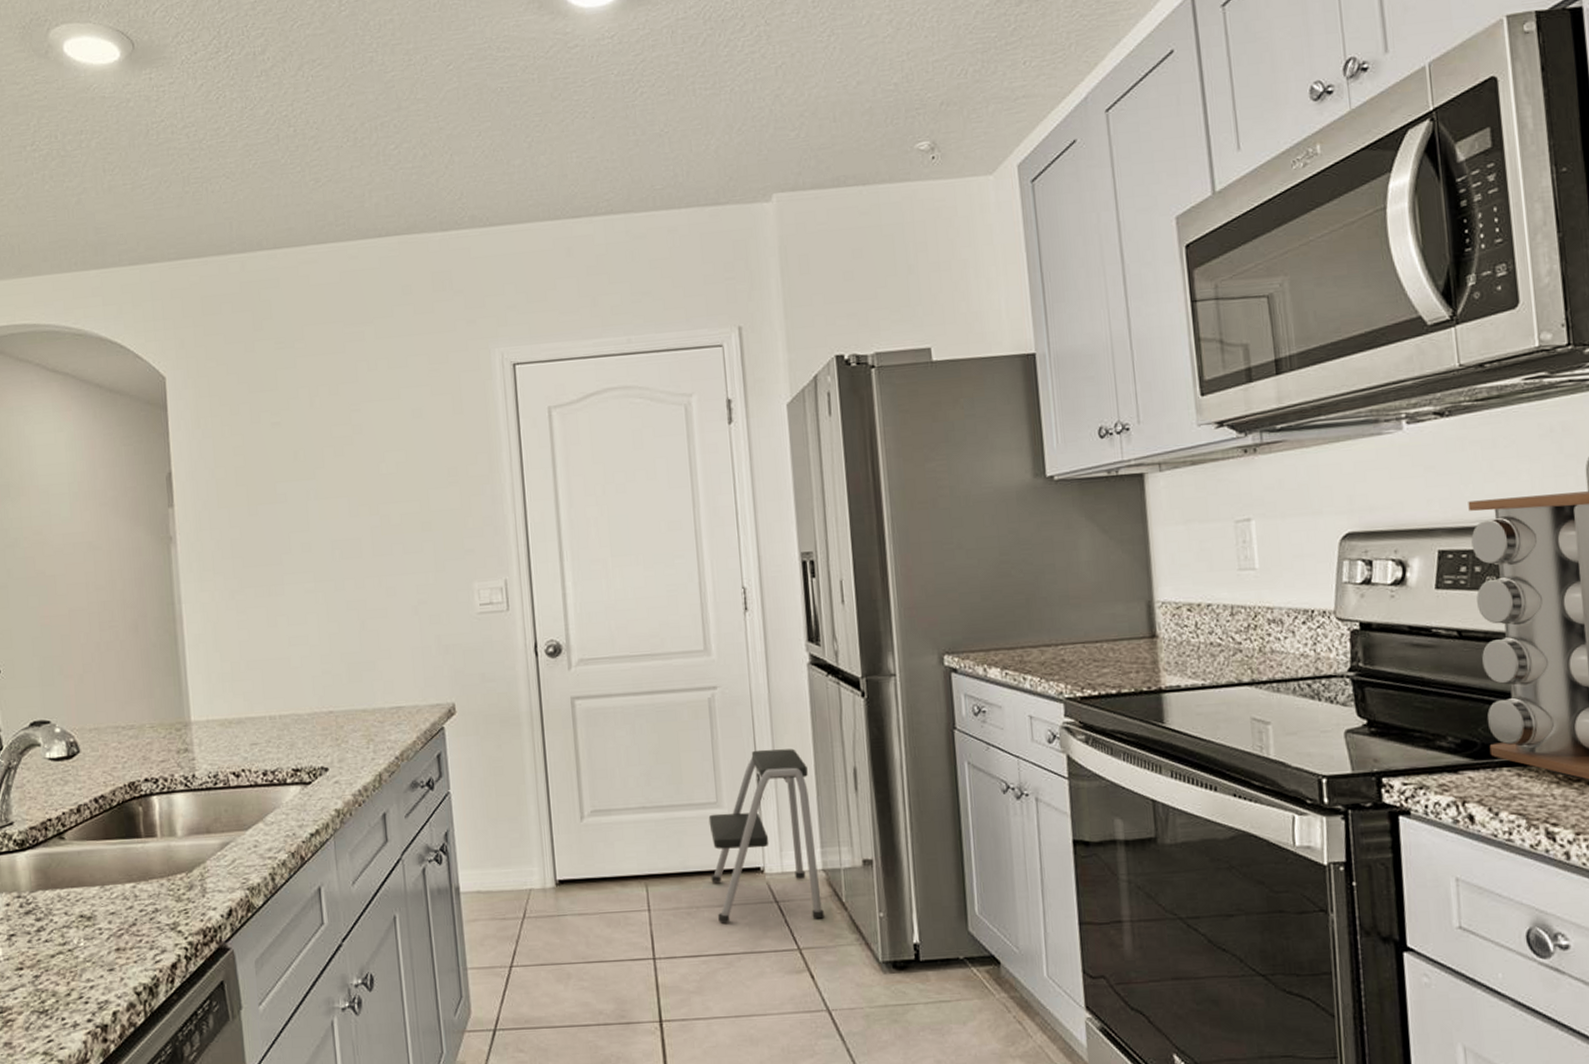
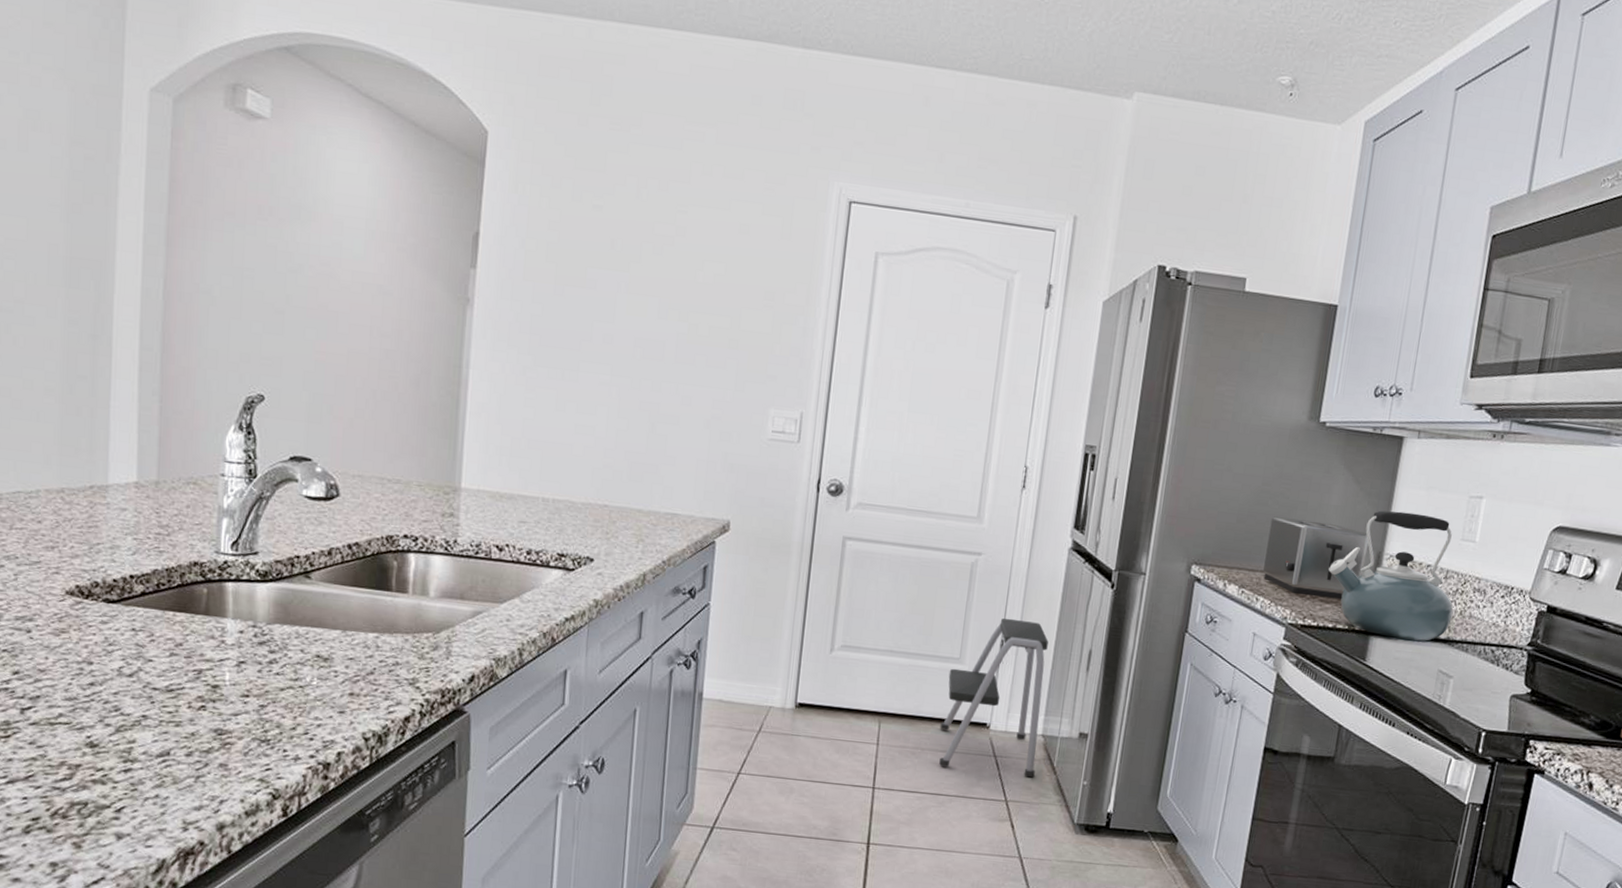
toaster: none [1019,581,1136,666] -> present [1263,516,1369,600]
kettle: none [1096,551,1252,692] -> present [1328,510,1454,642]

